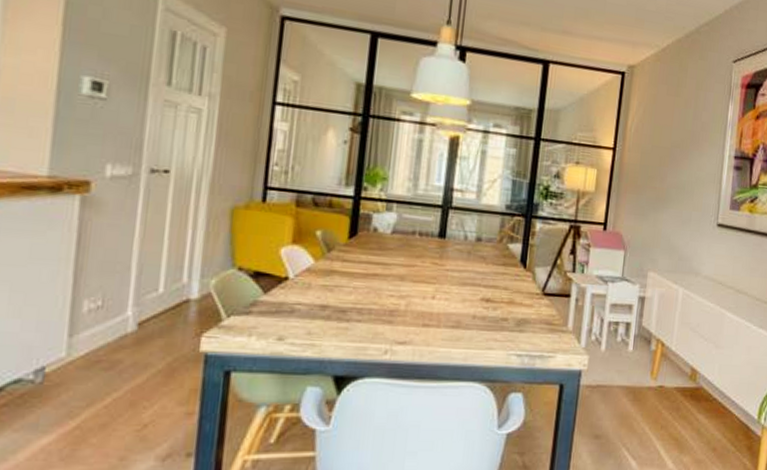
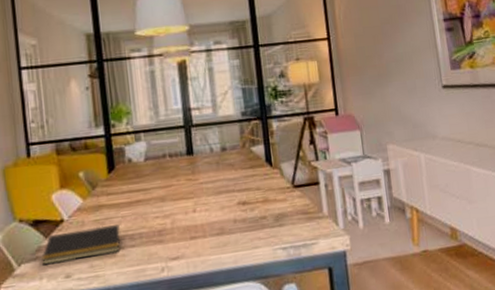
notepad: none [254,291,350,325] -> present [42,224,121,266]

